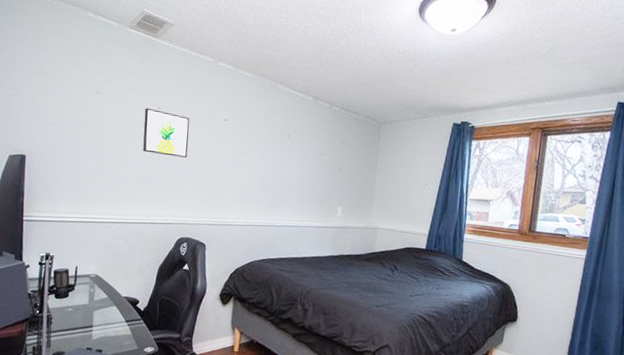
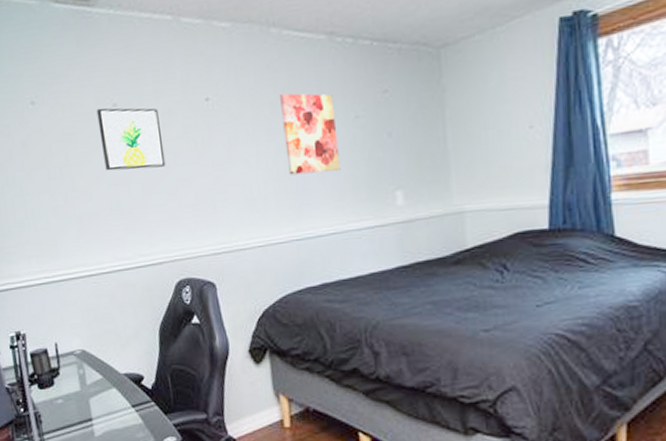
wall art: none [271,128,309,186] -> present [280,93,341,175]

